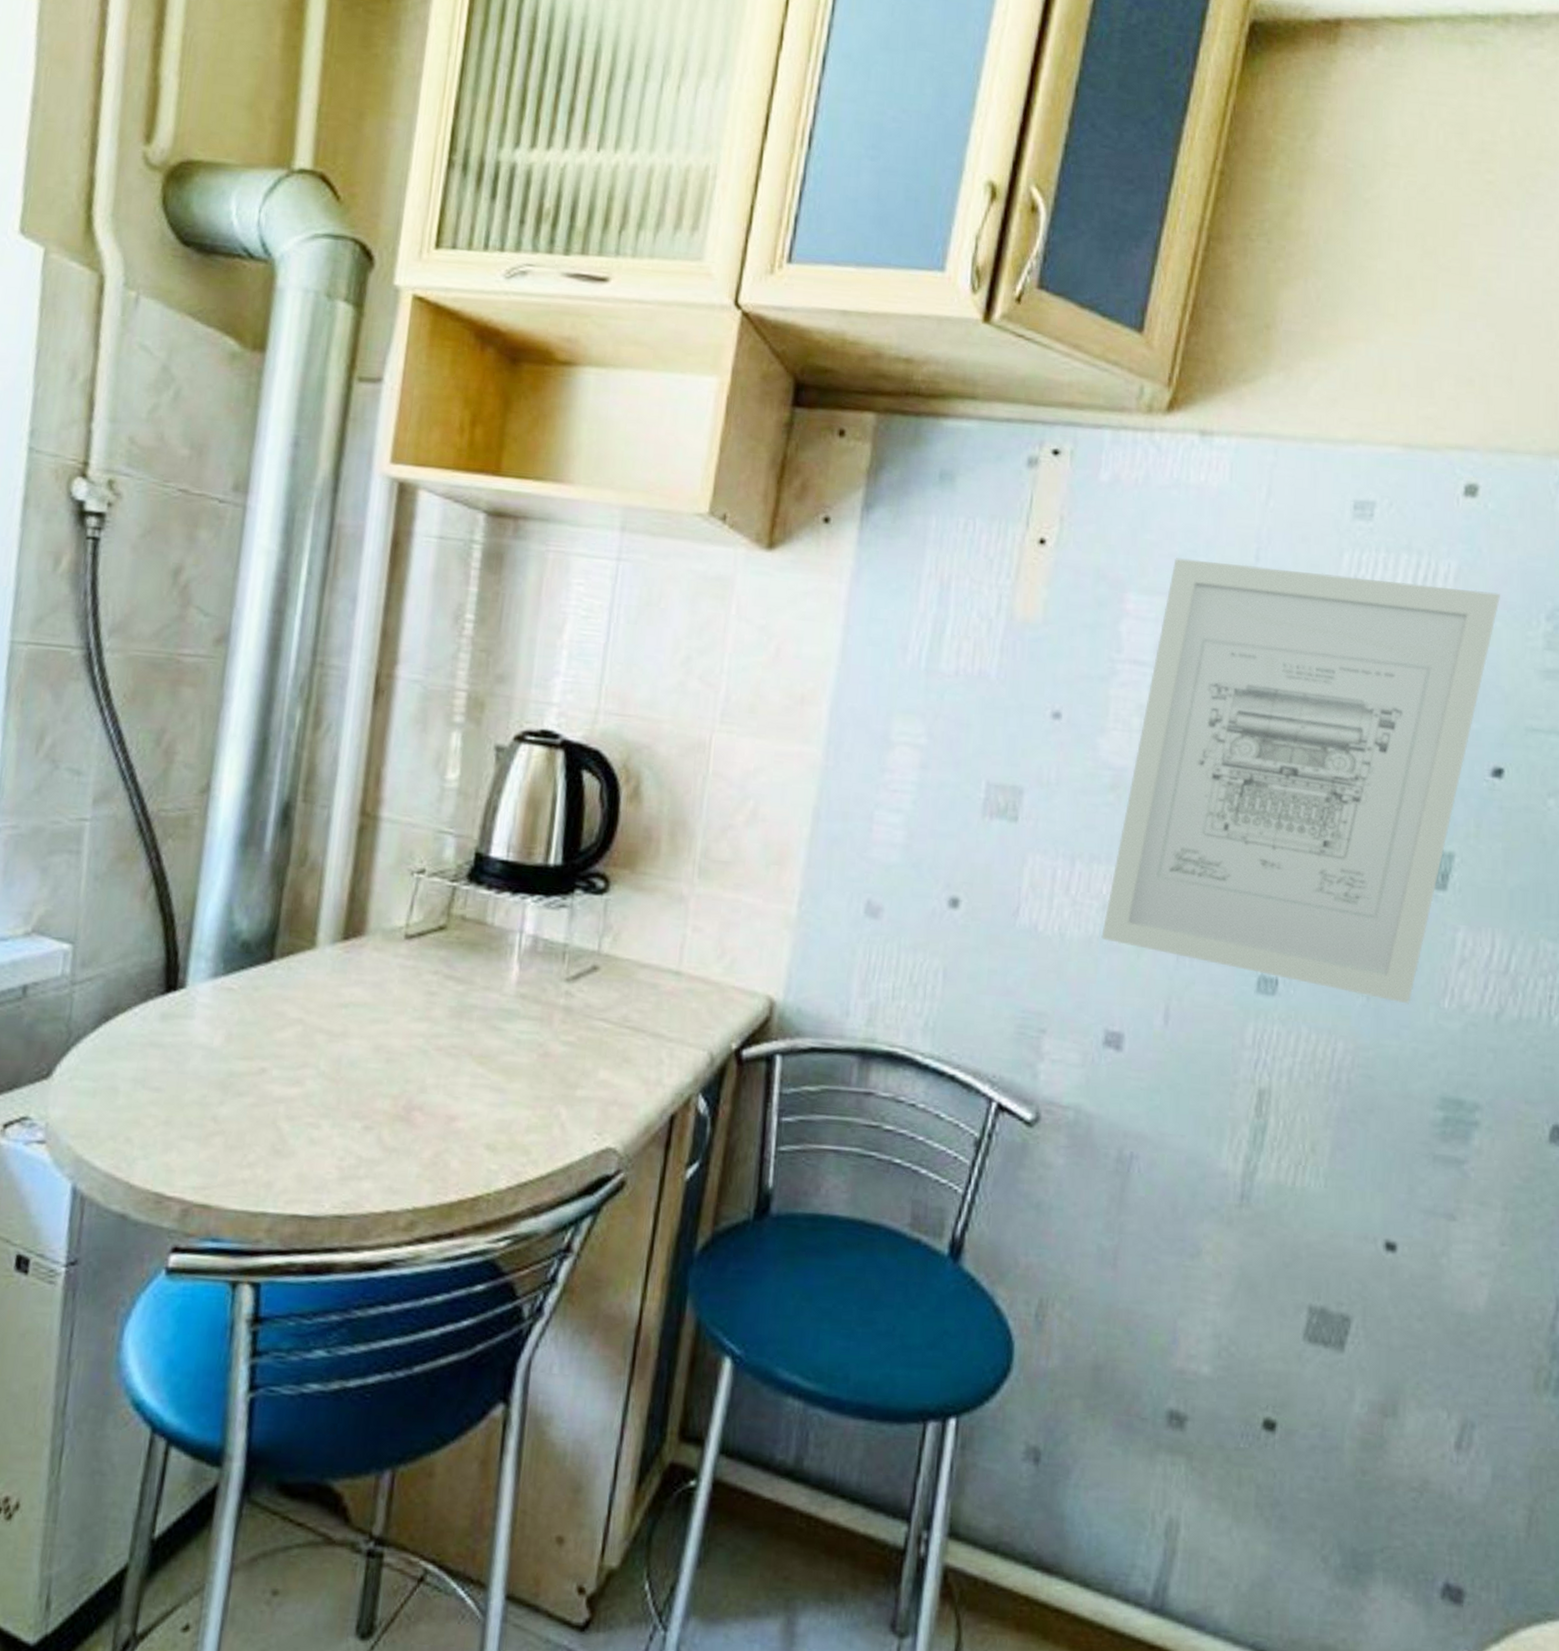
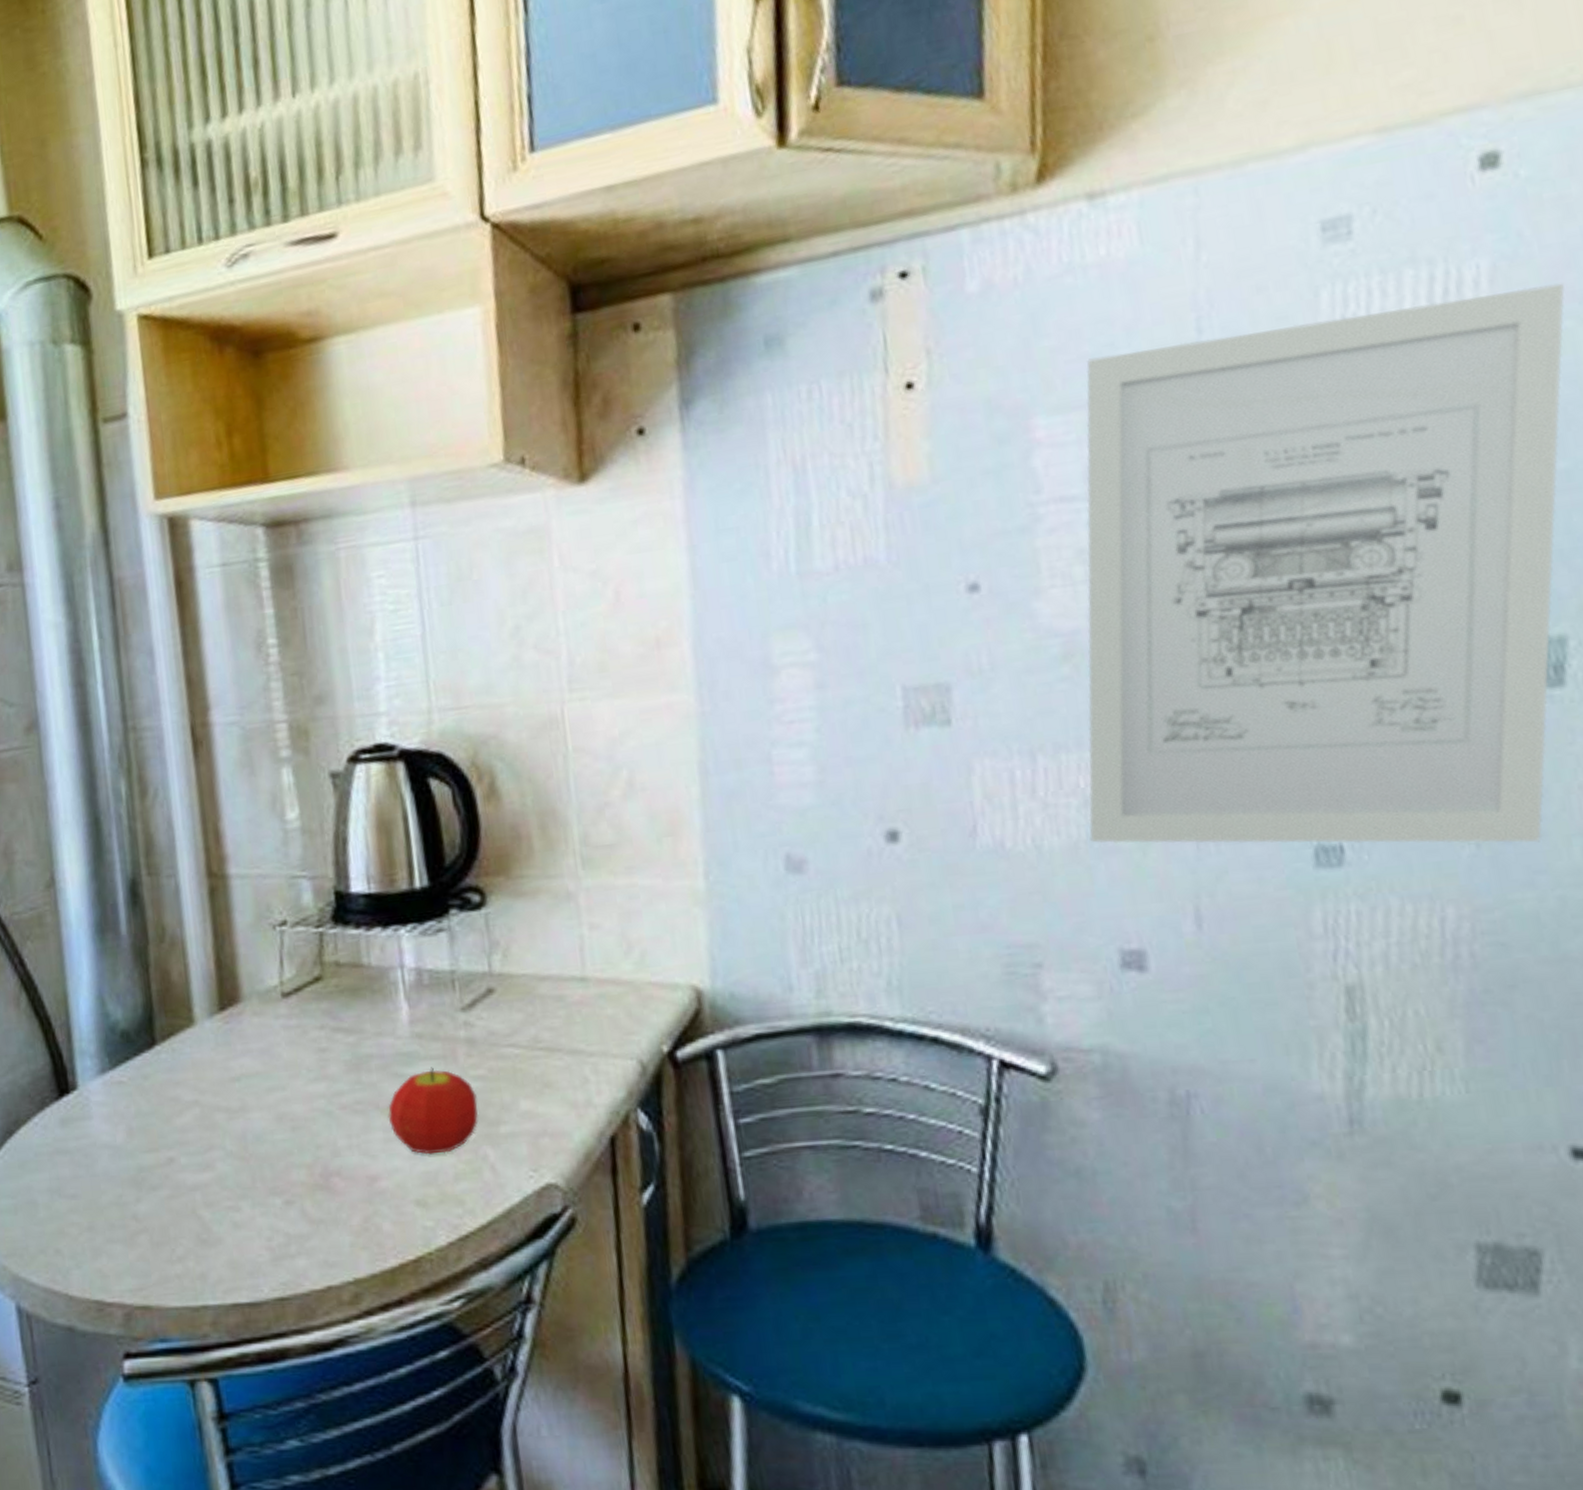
fruit: none [478,1026,562,1106] -> present [388,1067,479,1155]

